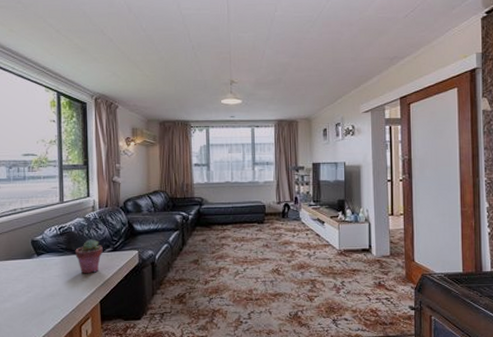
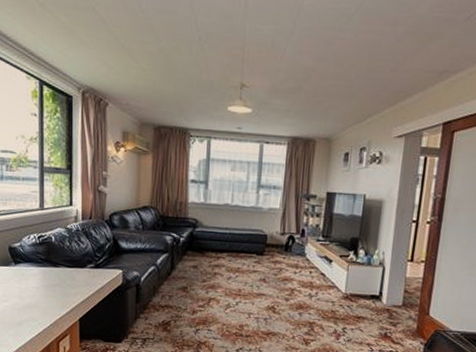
potted succulent: present [75,239,103,274] -> none [55,252,85,289]

